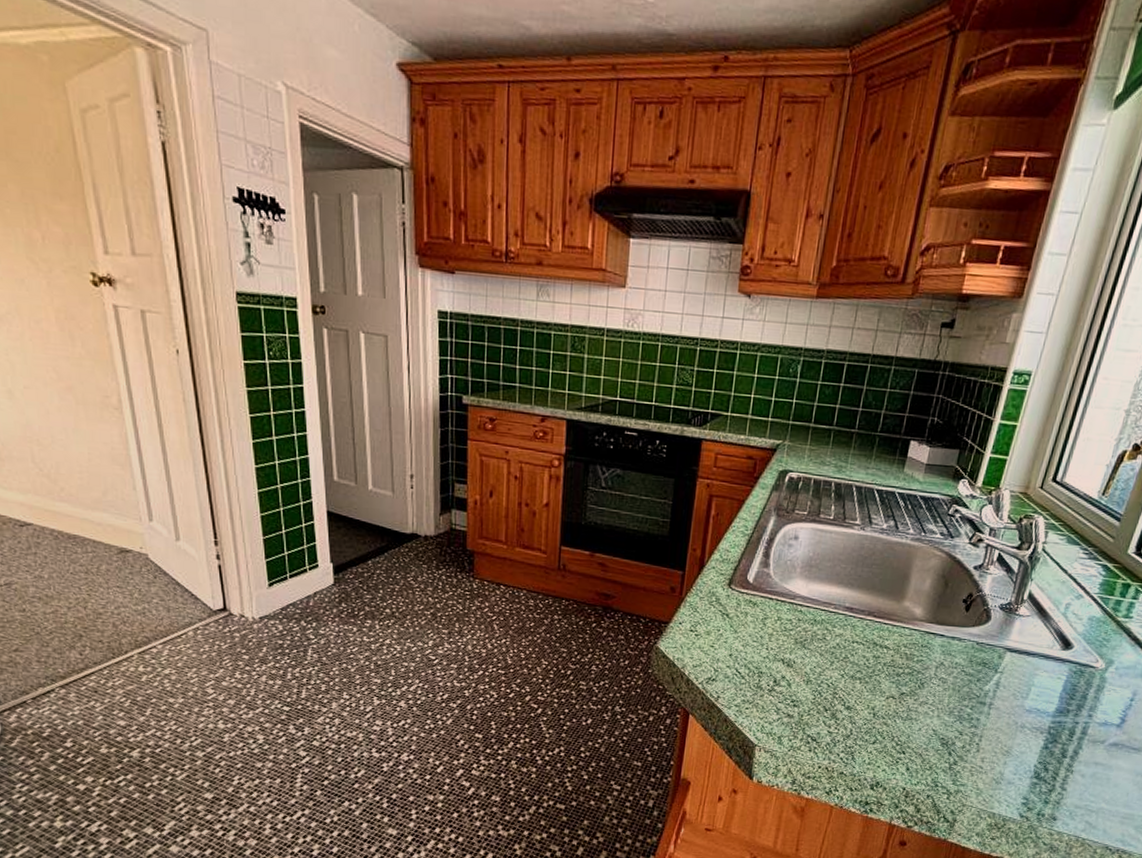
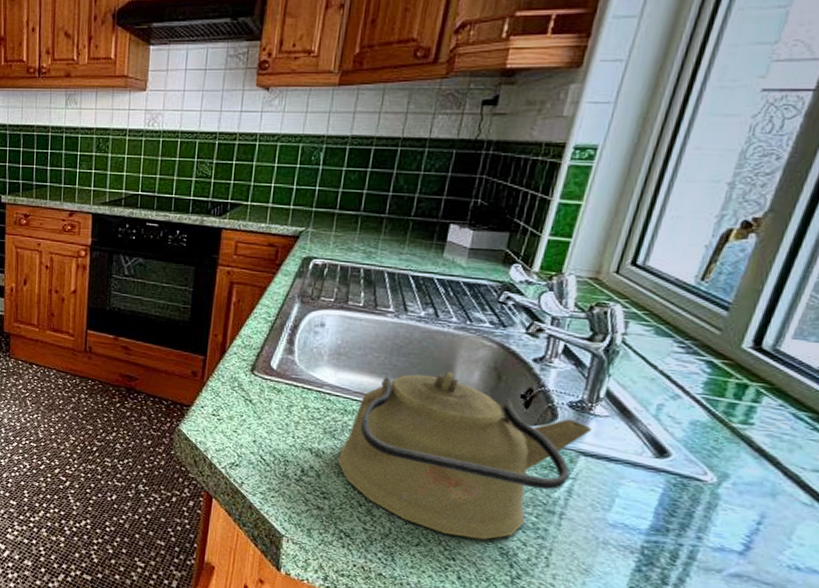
kettle: none [807,580,1017,733] -> present [337,371,593,540]

